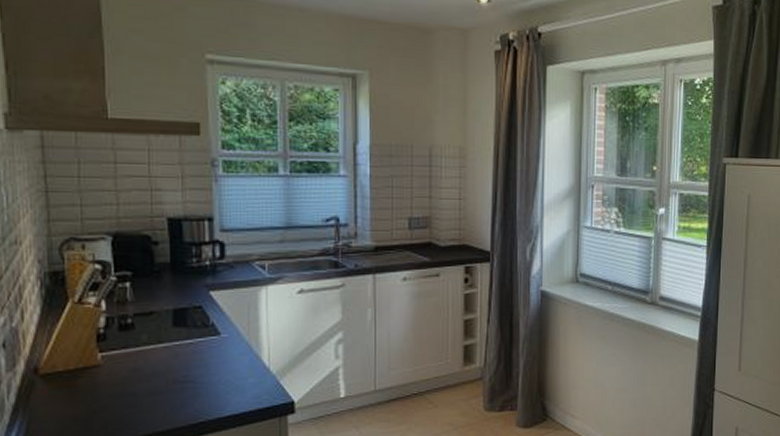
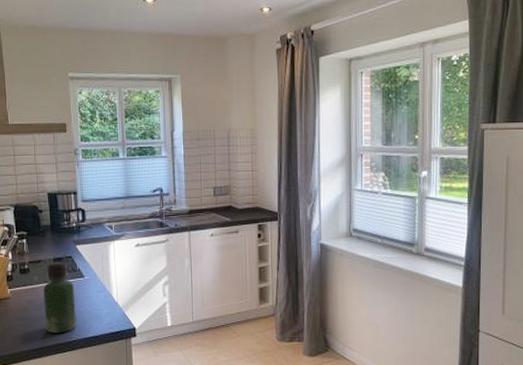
bottle: none [156,313,206,414] -> present [43,261,77,334]

